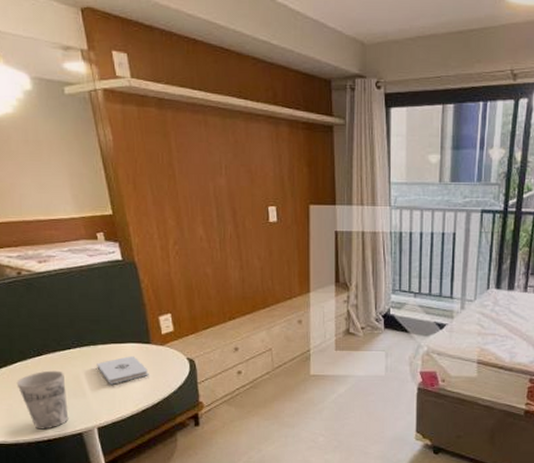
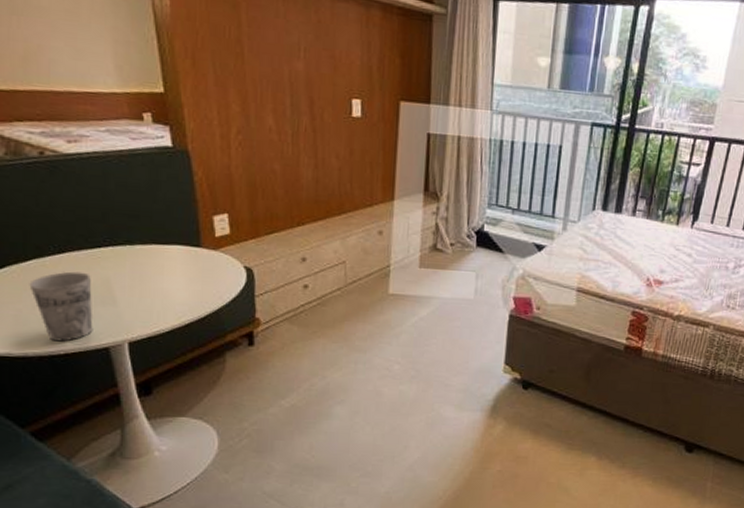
notepad: present [97,356,148,385] -> none [132,260,195,293]

